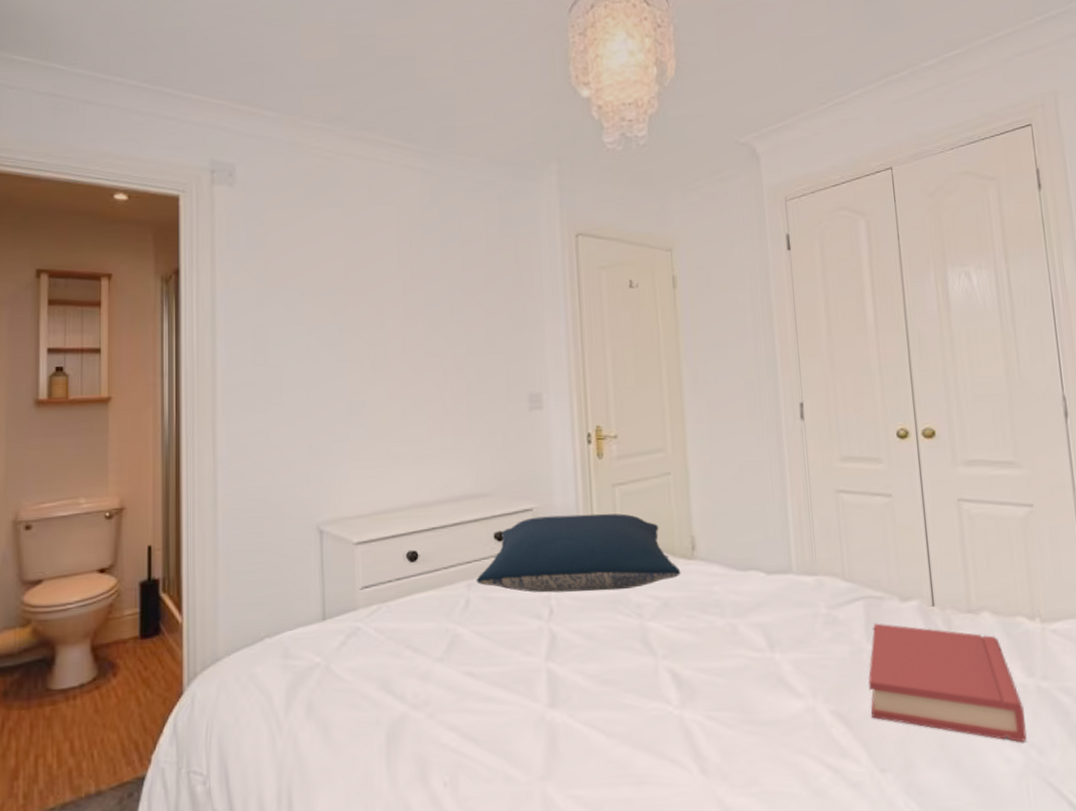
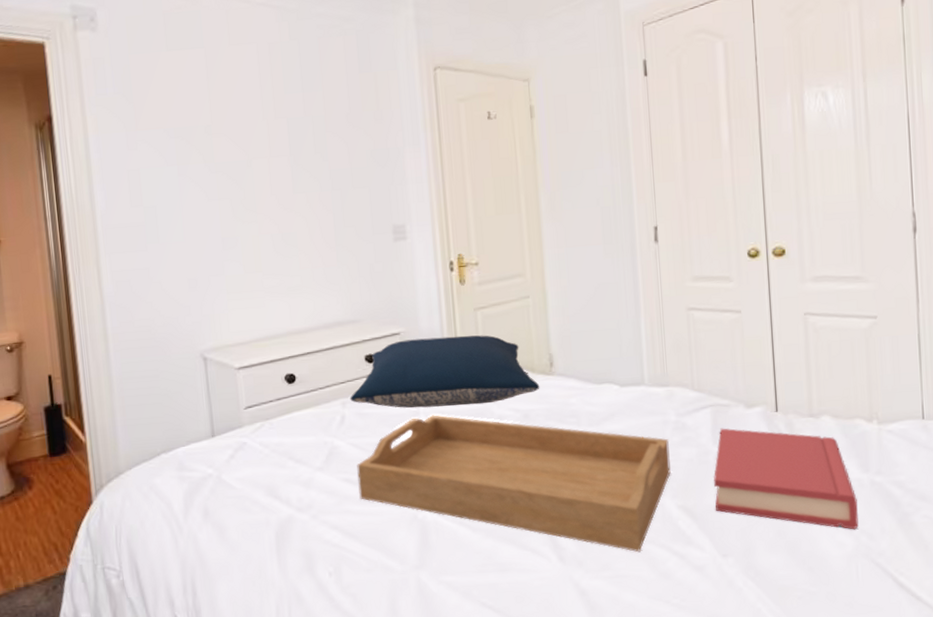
serving tray: none [480,601,822,765] -> present [357,414,671,553]

